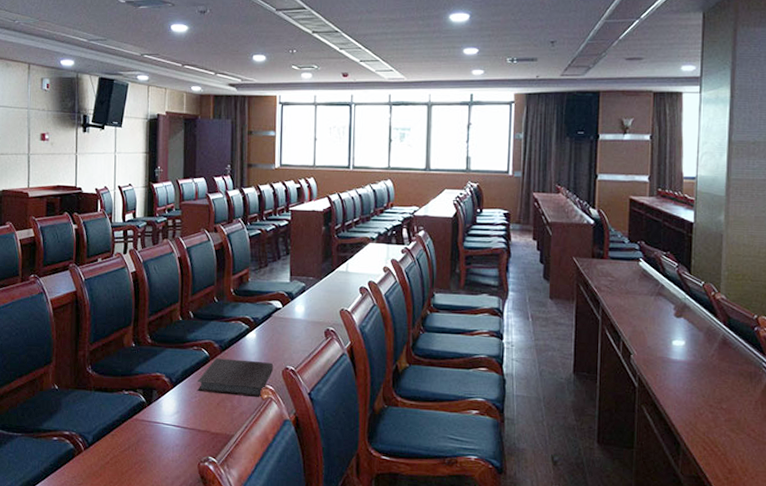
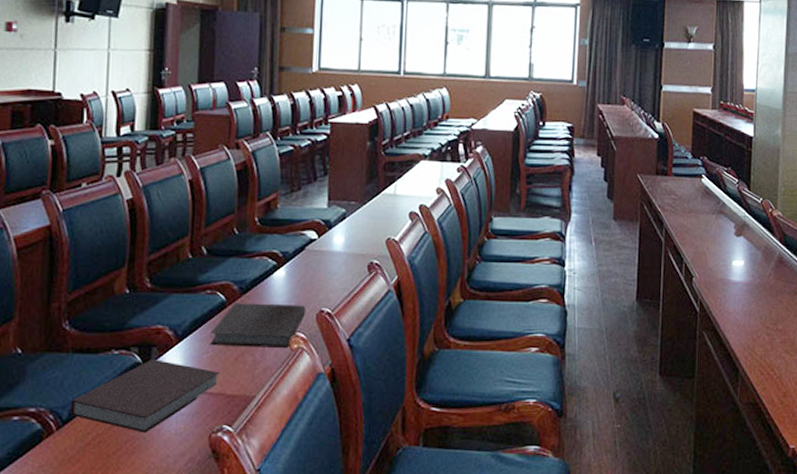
notebook: none [94,400,206,458] -> present [70,360,220,433]

